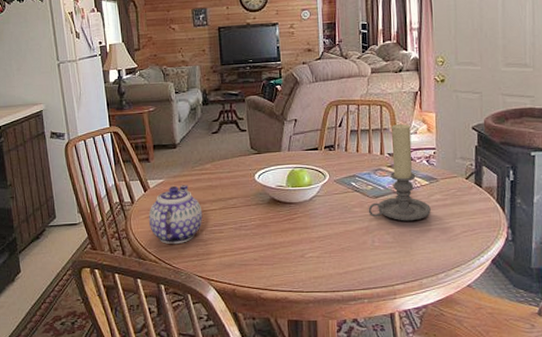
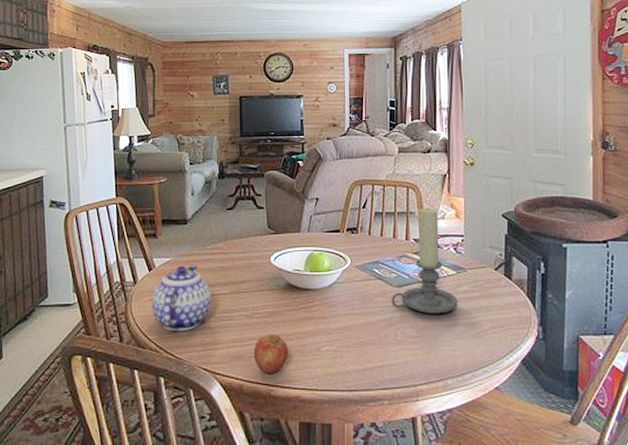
apple: none [243,244,276,279] -> present [253,335,289,374]

